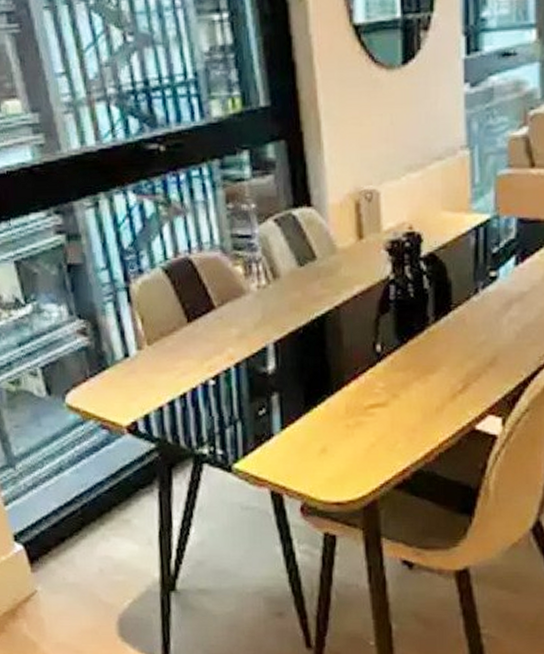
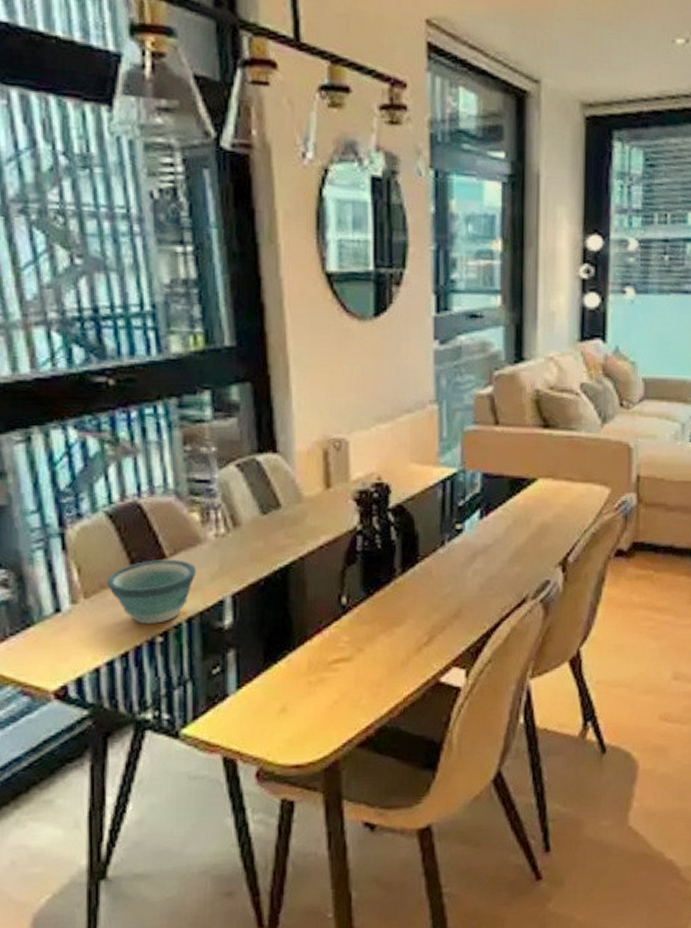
bowl: none [165,309,242,369] -> present [106,559,197,624]

